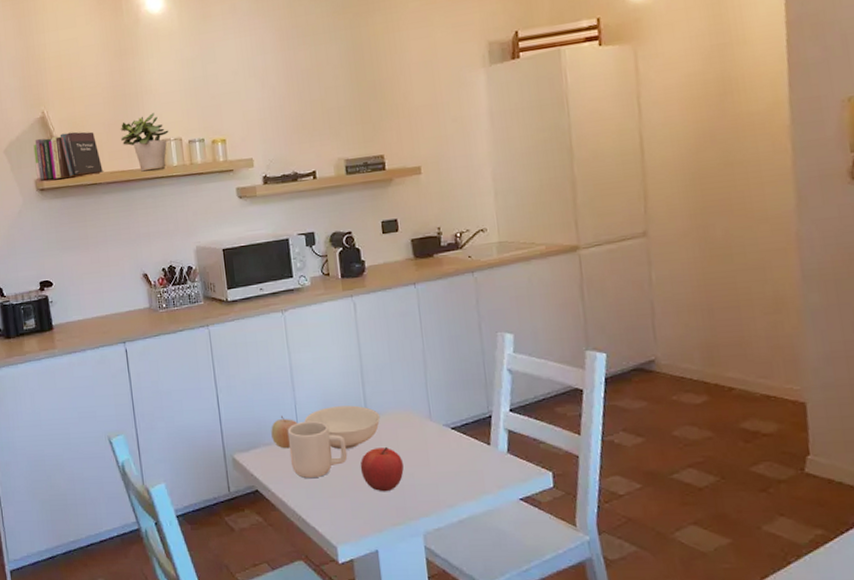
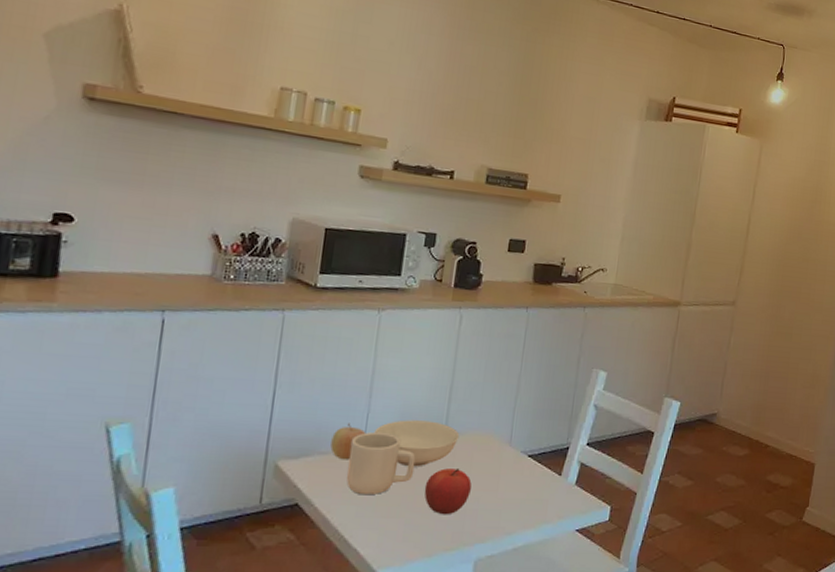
books: present [33,131,103,182] -> none [88,35,191,103]
potted plant: present [121,113,169,172] -> none [226,52,293,122]

